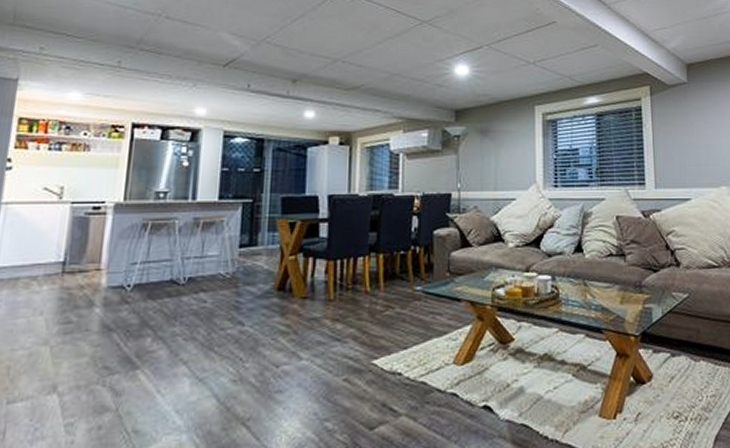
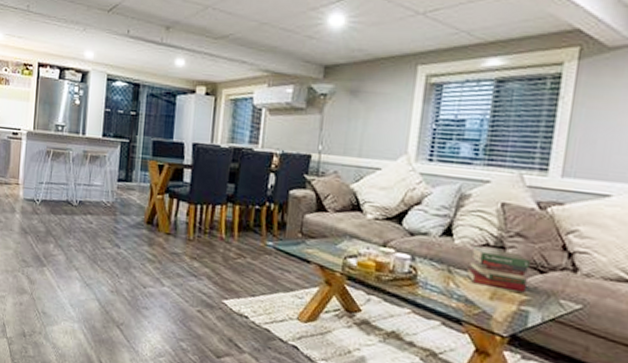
books: none [599,257,646,293] -> present [467,247,531,293]

